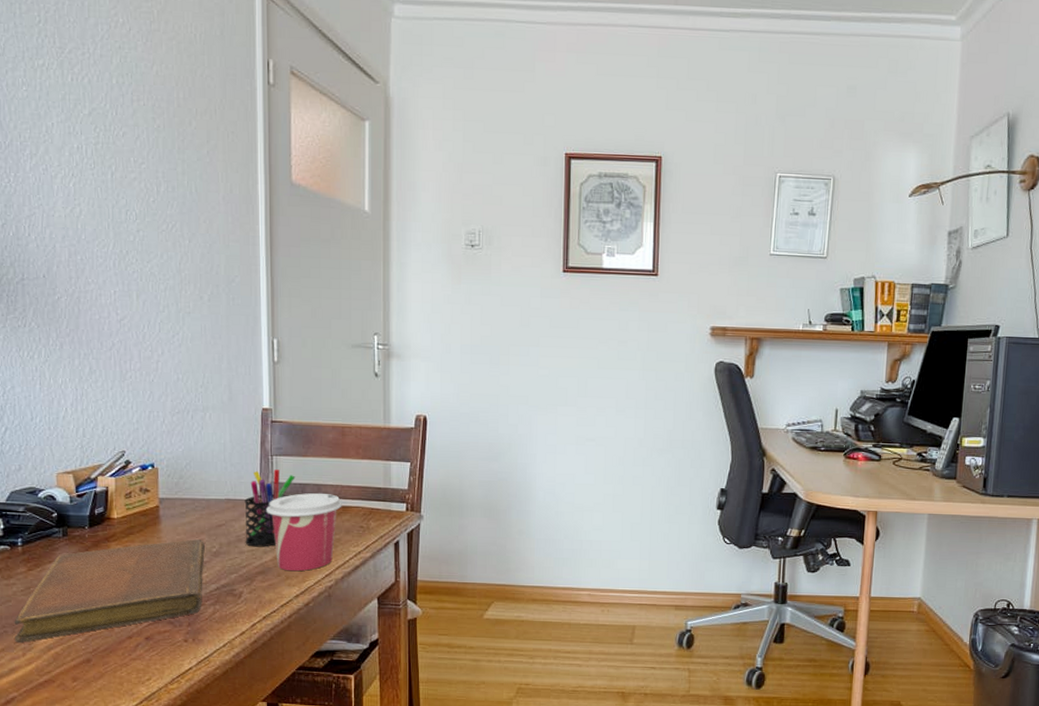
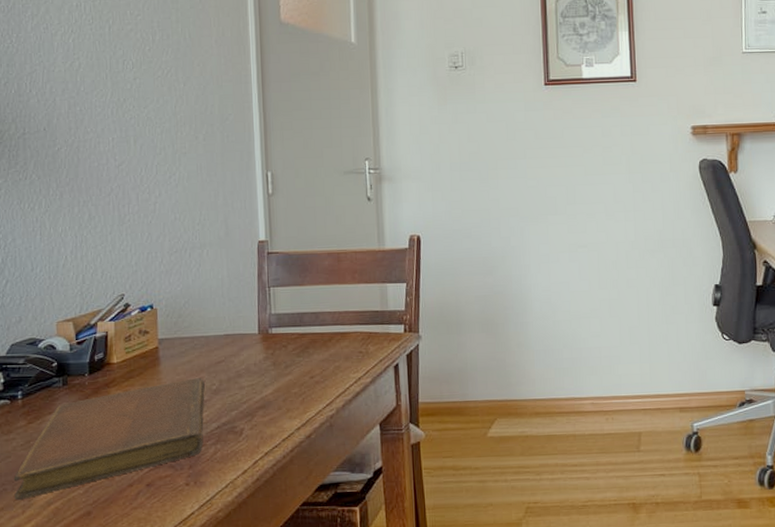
pen holder: present [244,470,295,547] -> none [243,301,293,381]
cup: present [266,493,342,572] -> none [265,321,341,404]

